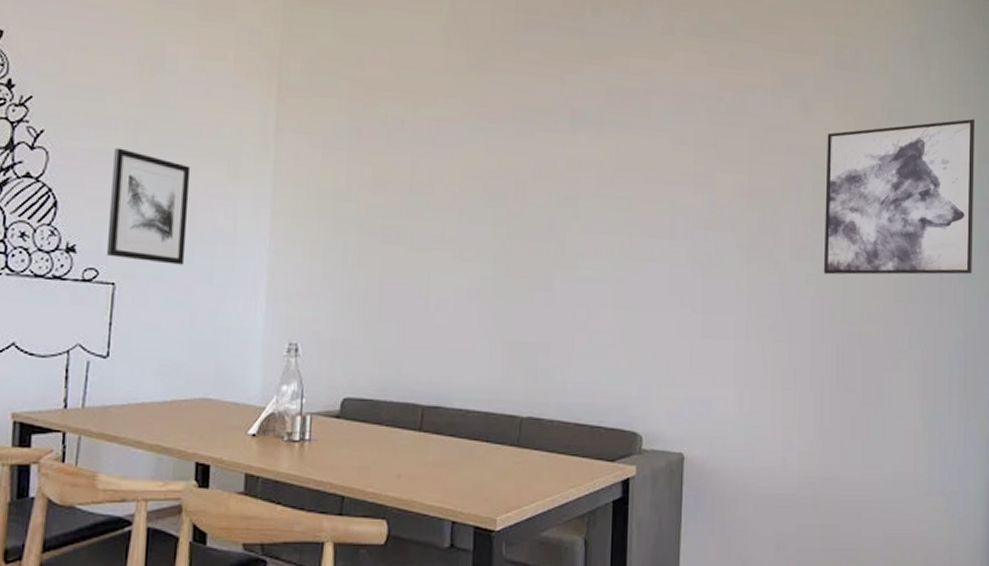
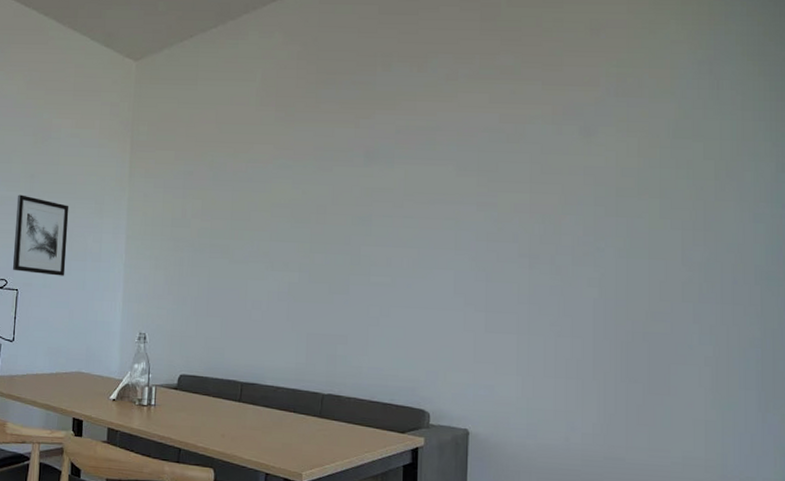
wall art: present [823,118,975,275] -> none [606,132,772,278]

